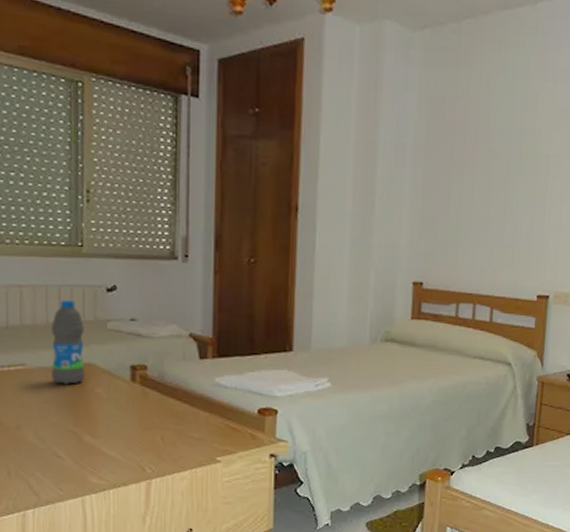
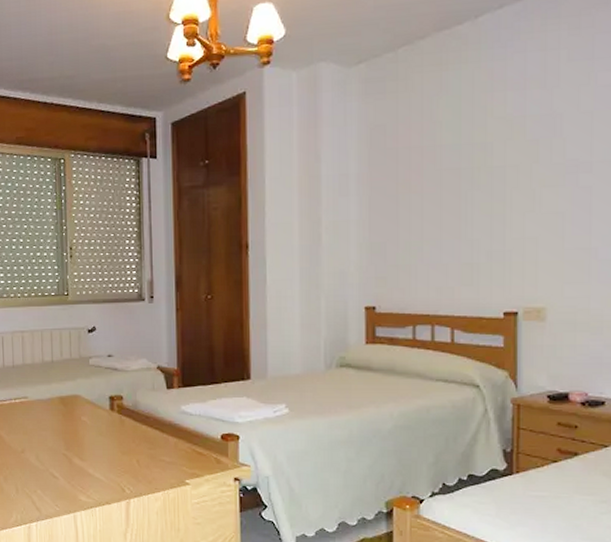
water bottle: present [51,300,85,384] -> none [46,341,73,414]

